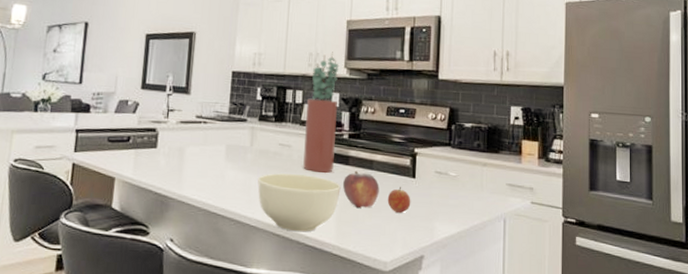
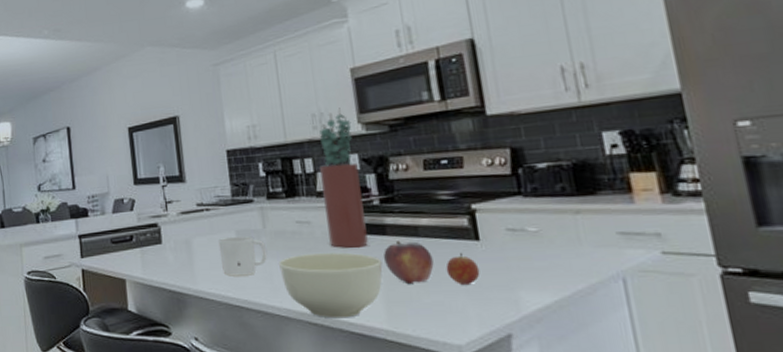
mug: none [207,149,250,187] -> present [218,236,268,276]

